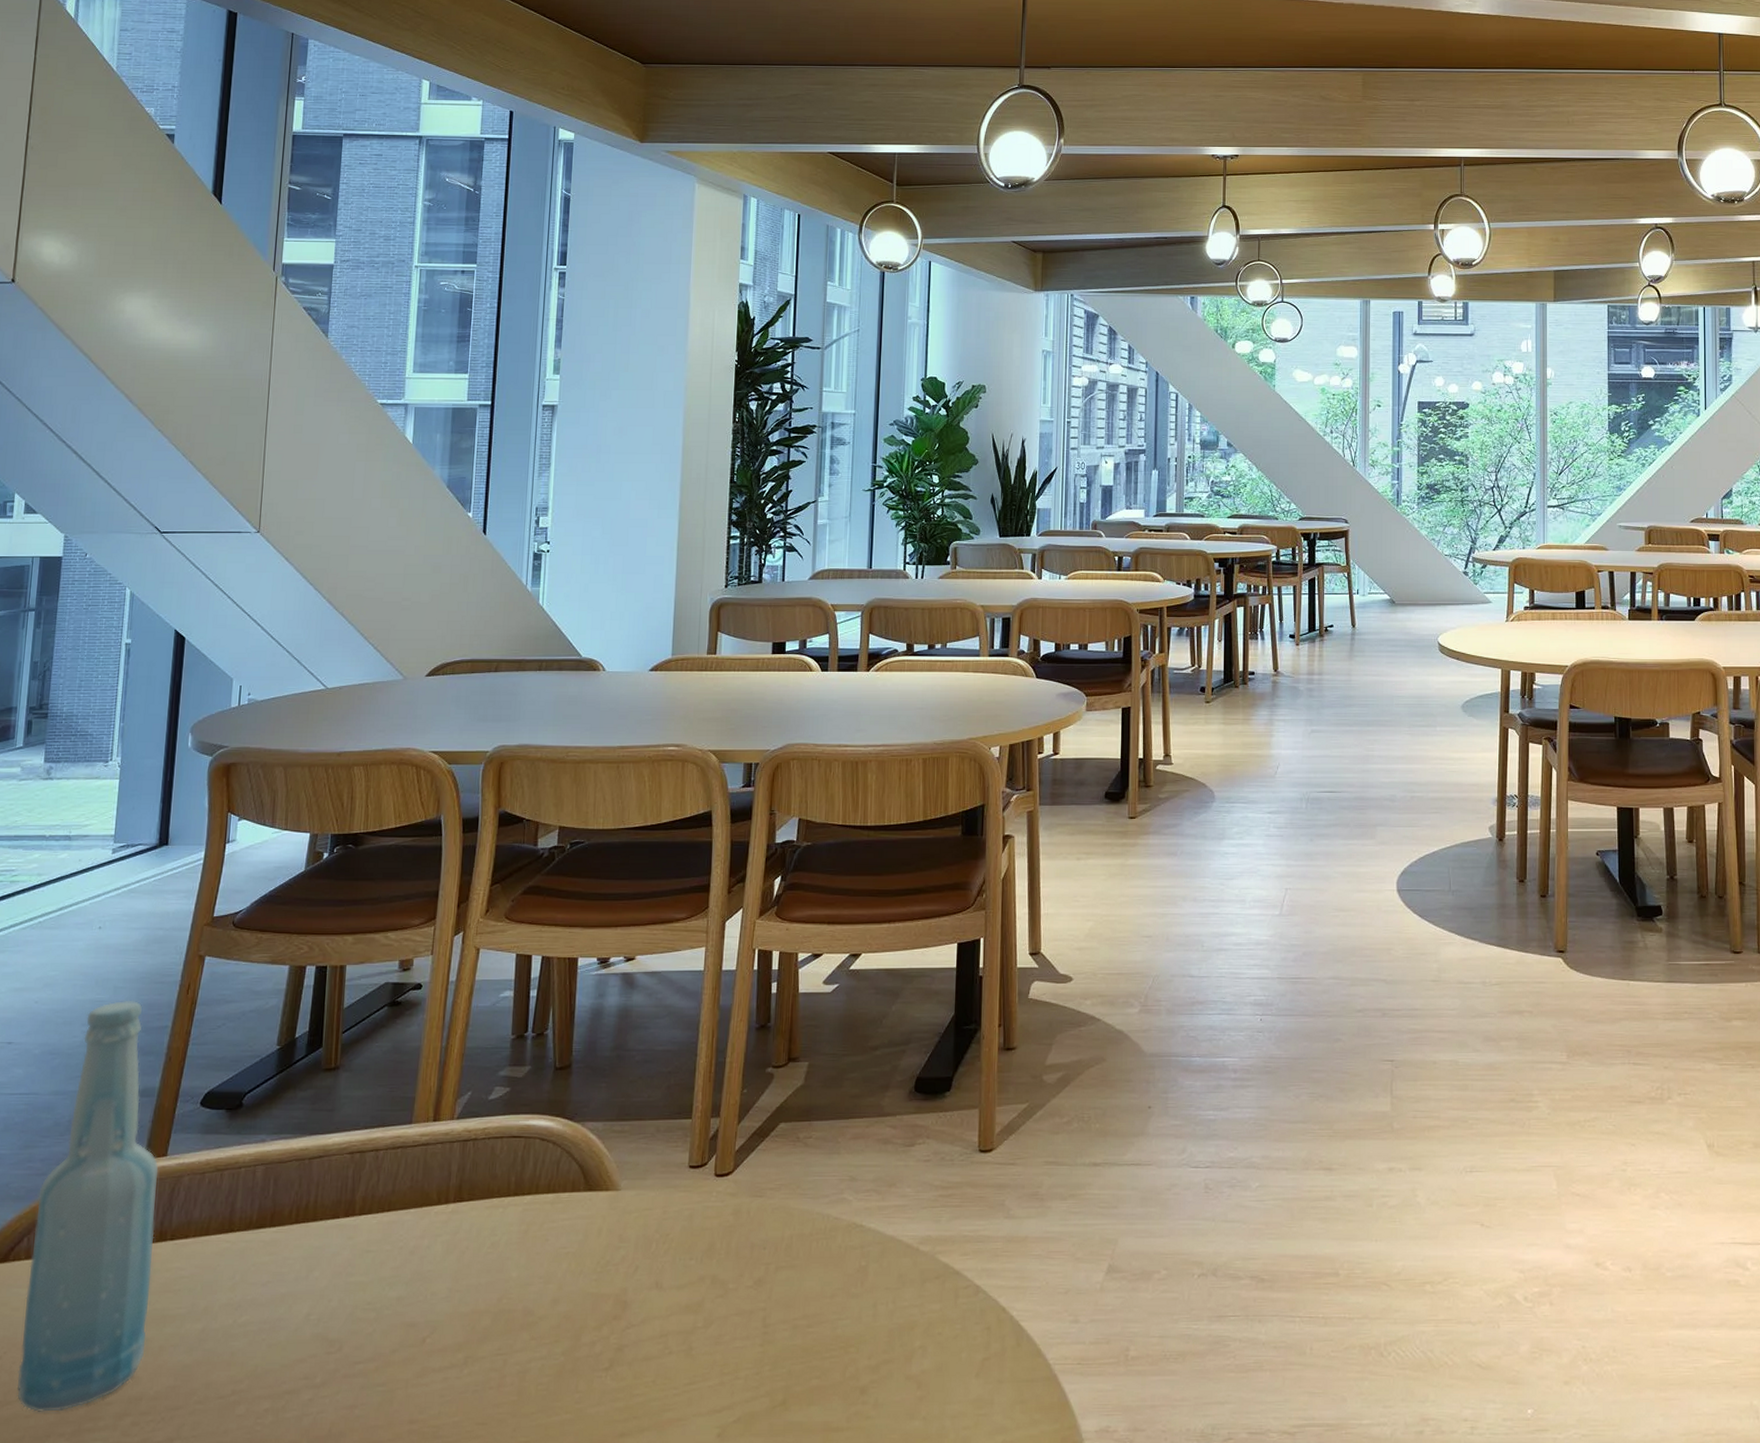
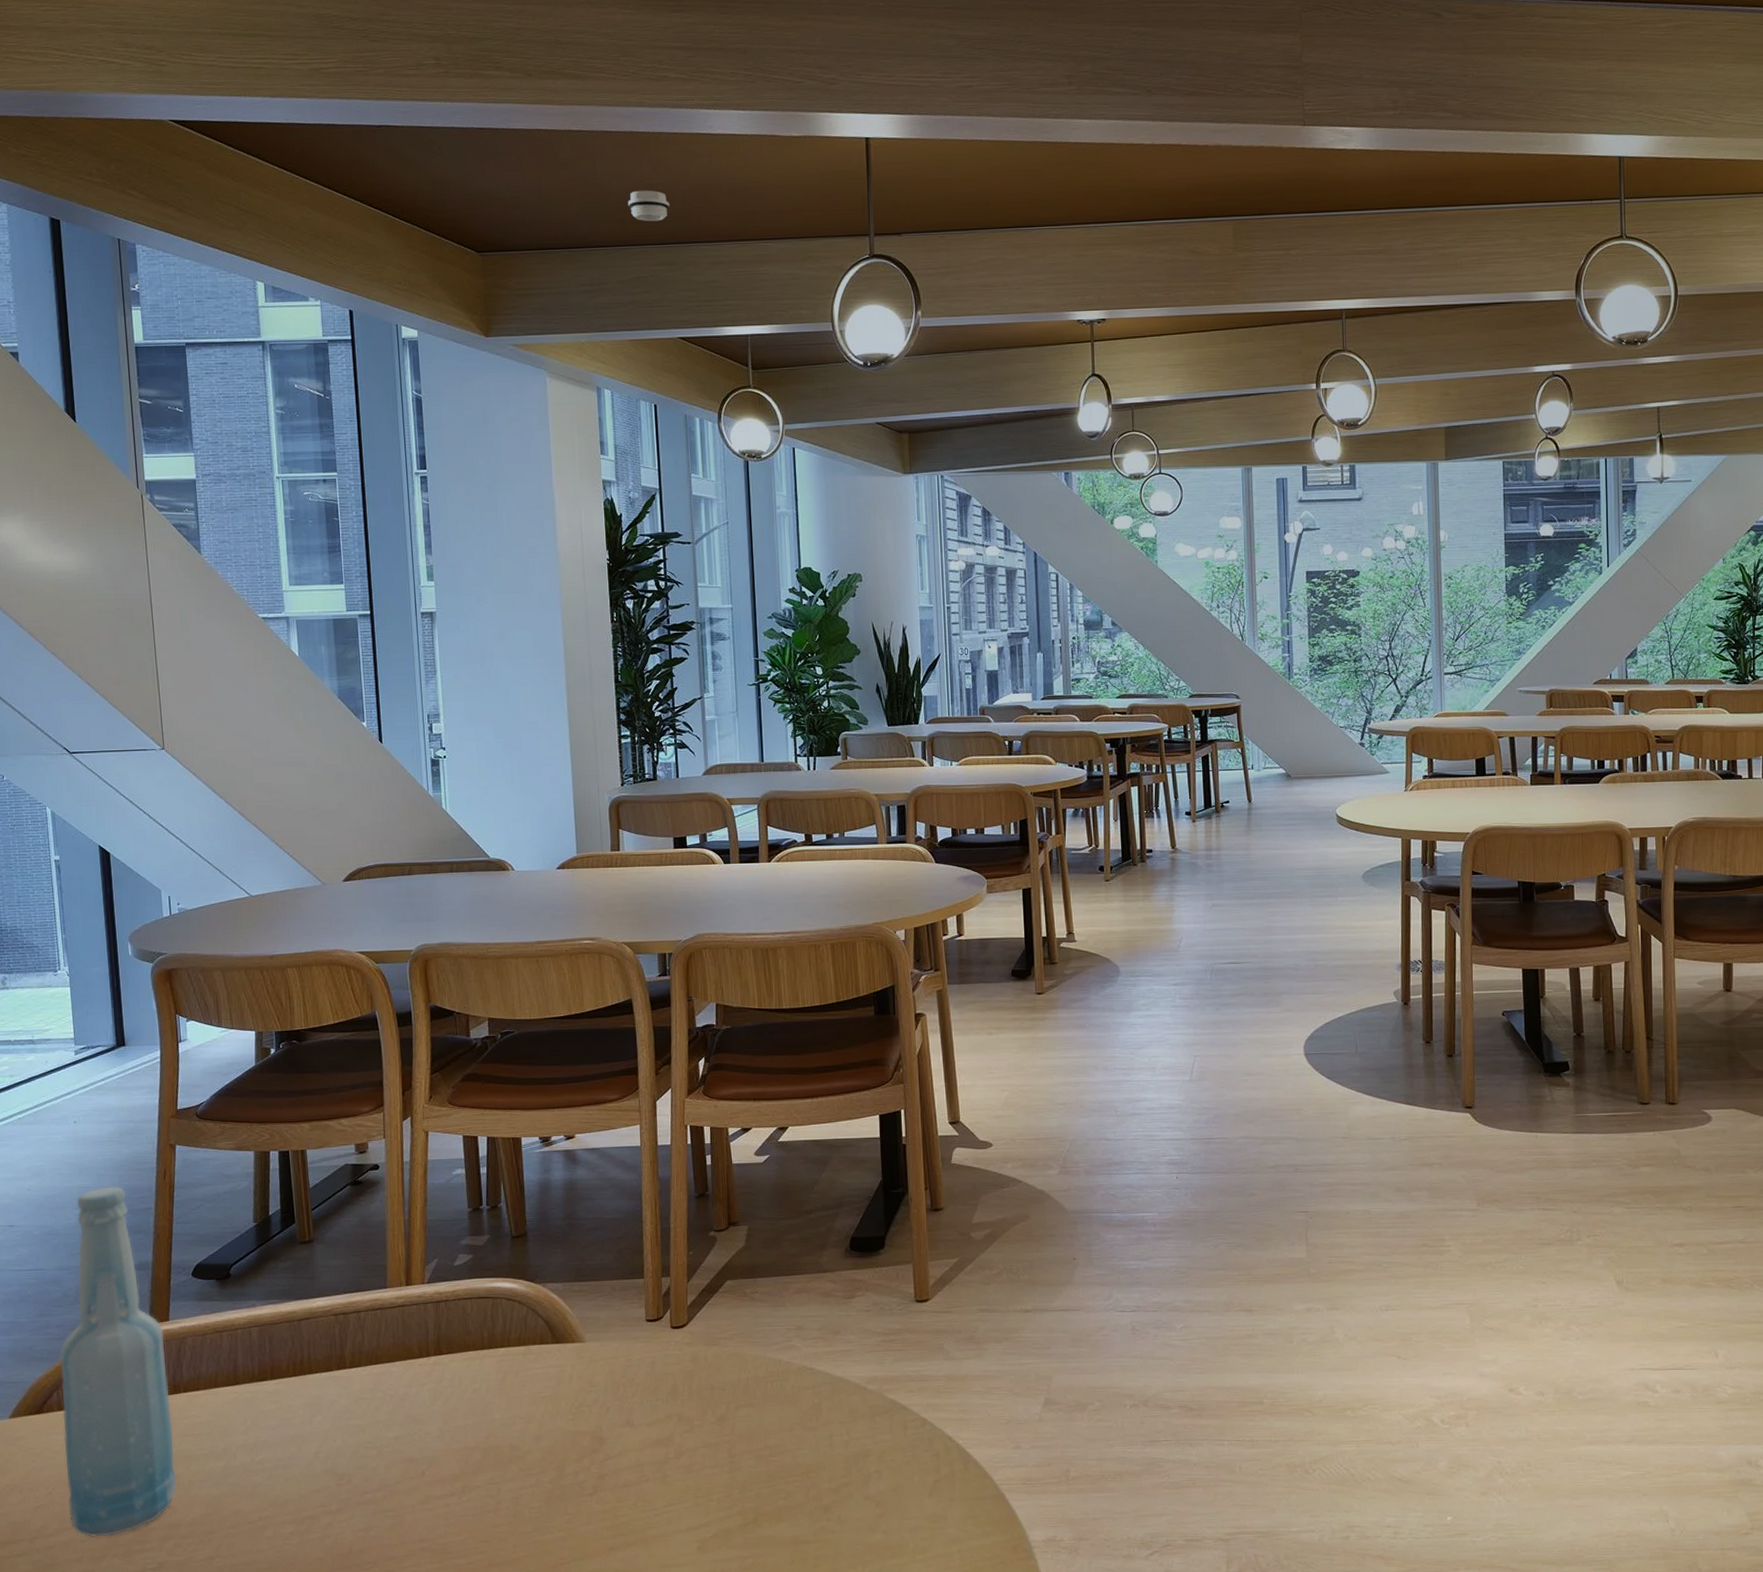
smoke detector: none [792,15,832,44] -> present [627,190,669,222]

